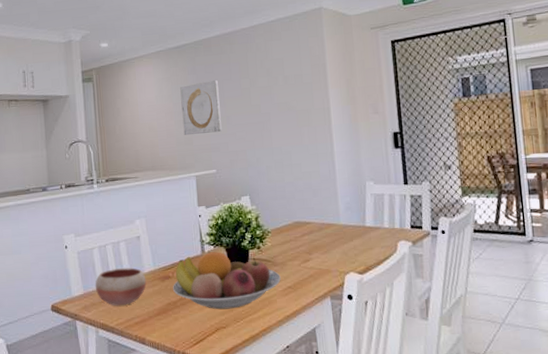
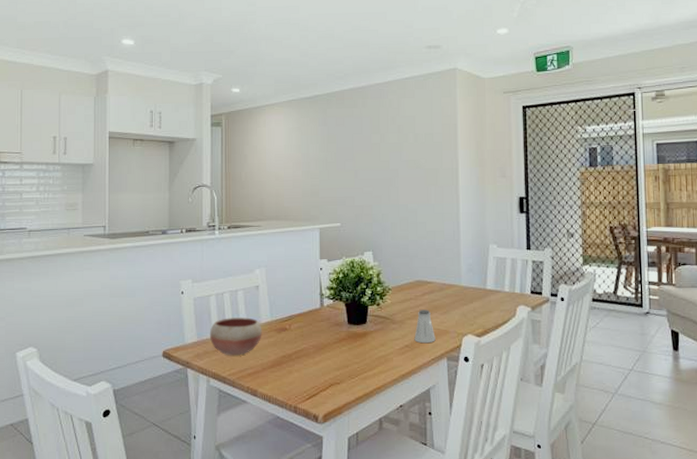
fruit bowl: present [173,252,281,310] -> none [289,306,398,365]
wall art: present [180,79,223,136] -> none [310,133,350,187]
saltshaker: none [296,250,318,284] -> present [414,310,436,344]

